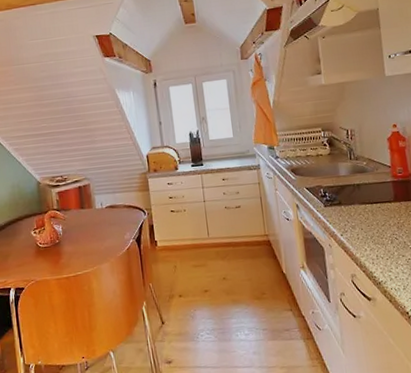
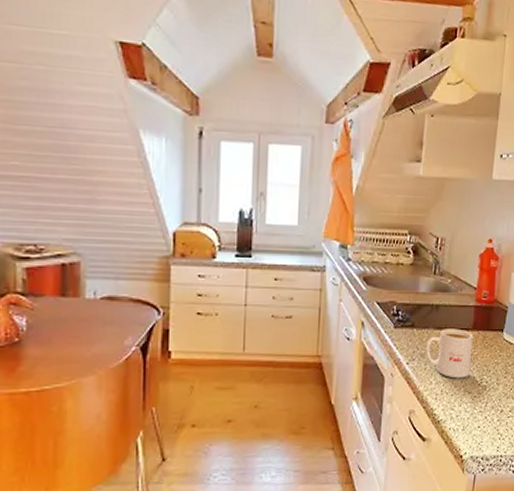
mug: none [355,202,400,245] -> present [426,328,473,379]

